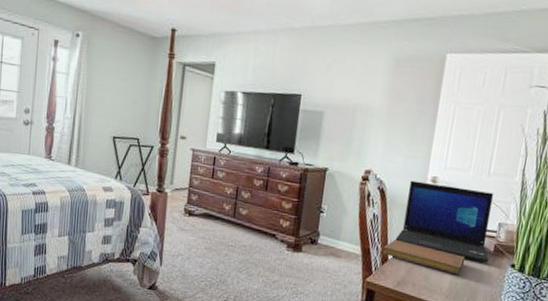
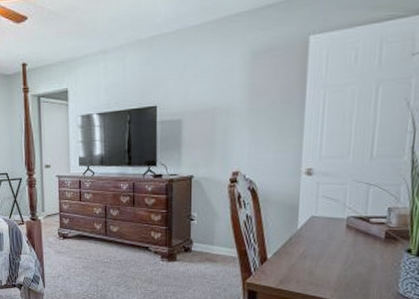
notebook: present [384,240,466,275] -> none [262,239,353,267]
laptop: present [395,180,494,263] -> none [272,175,381,251]

